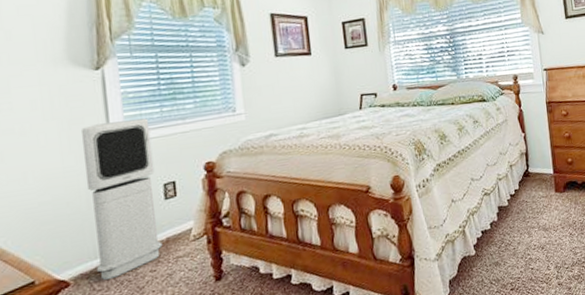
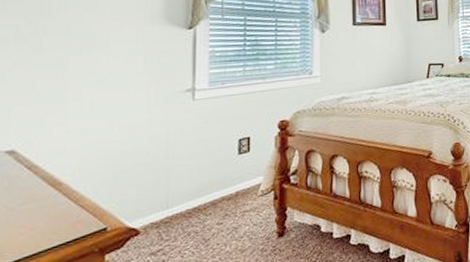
air purifier: present [80,118,163,280] -> none [166,76,232,230]

